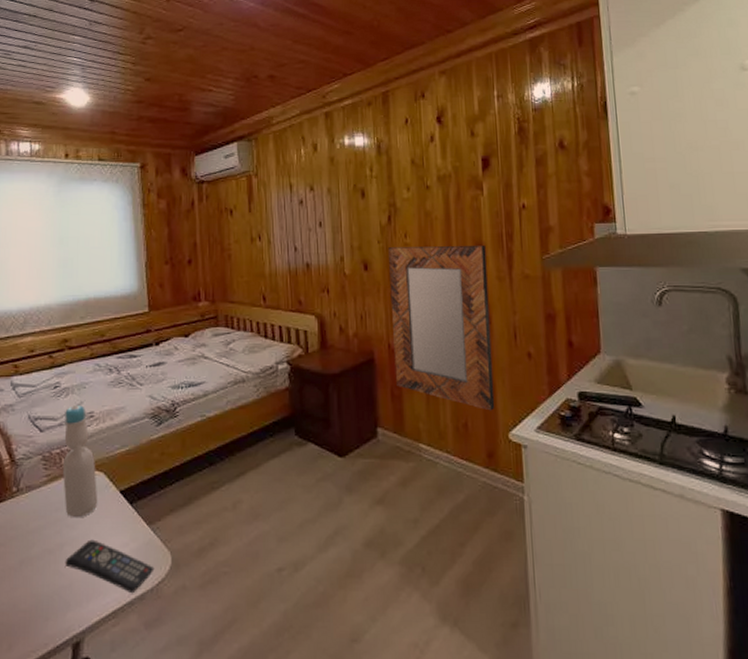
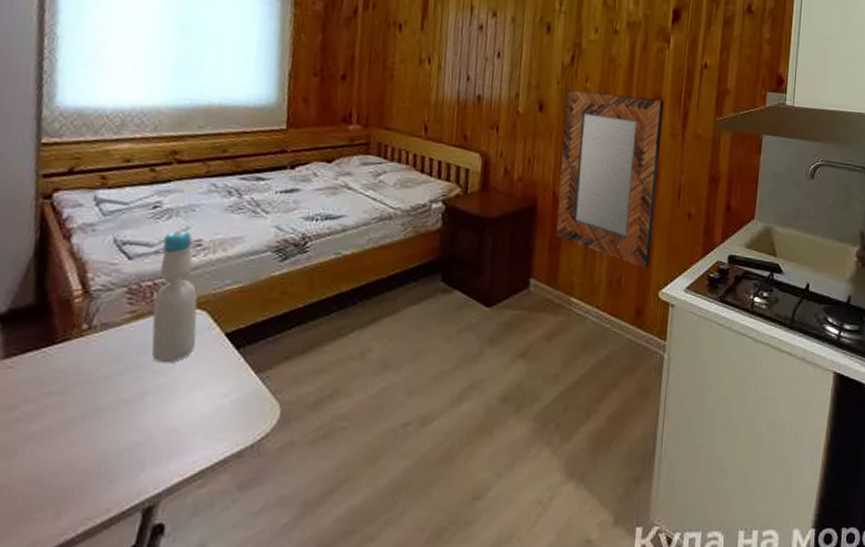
remote control: present [65,539,155,594] -> none [143,388,258,451]

